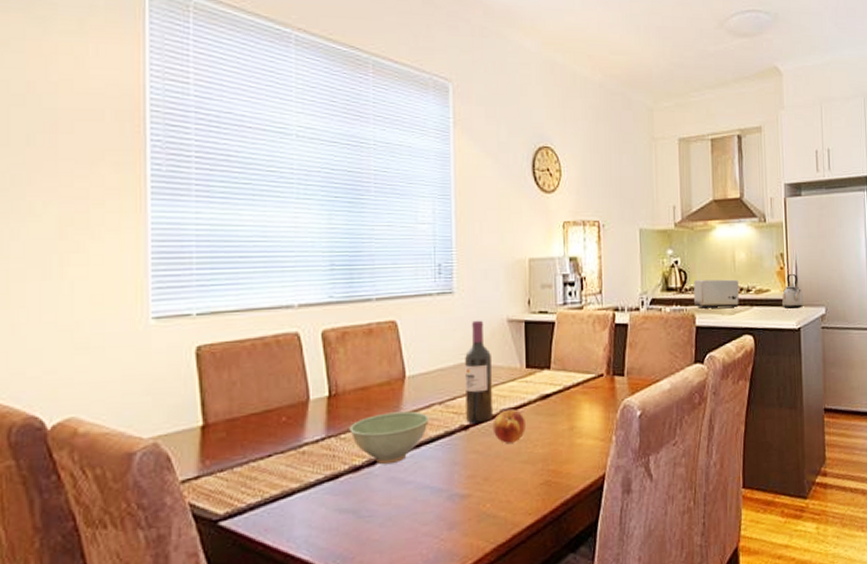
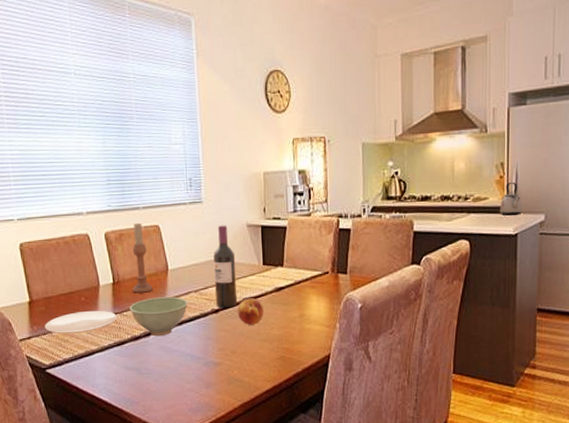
plate: none [223,433,331,470] -> present [44,310,117,334]
candlestick: none [356,318,384,409] -> present [132,222,153,293]
toaster: present [694,279,739,309] -> none [413,188,457,215]

